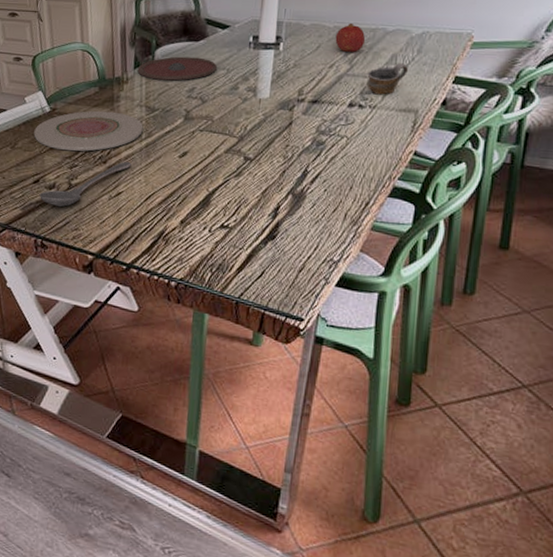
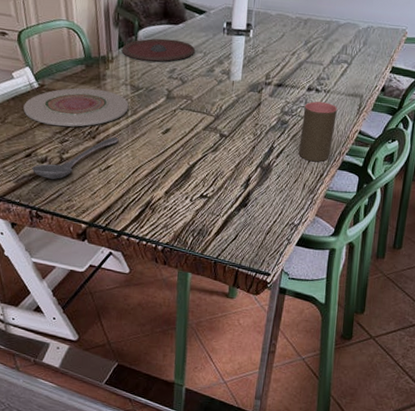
fruit: present [335,22,366,53] -> none [297,14,322,43]
cup: none [338,118,386,189] -> present [298,101,337,162]
cup: present [367,63,409,95] -> none [323,53,357,81]

